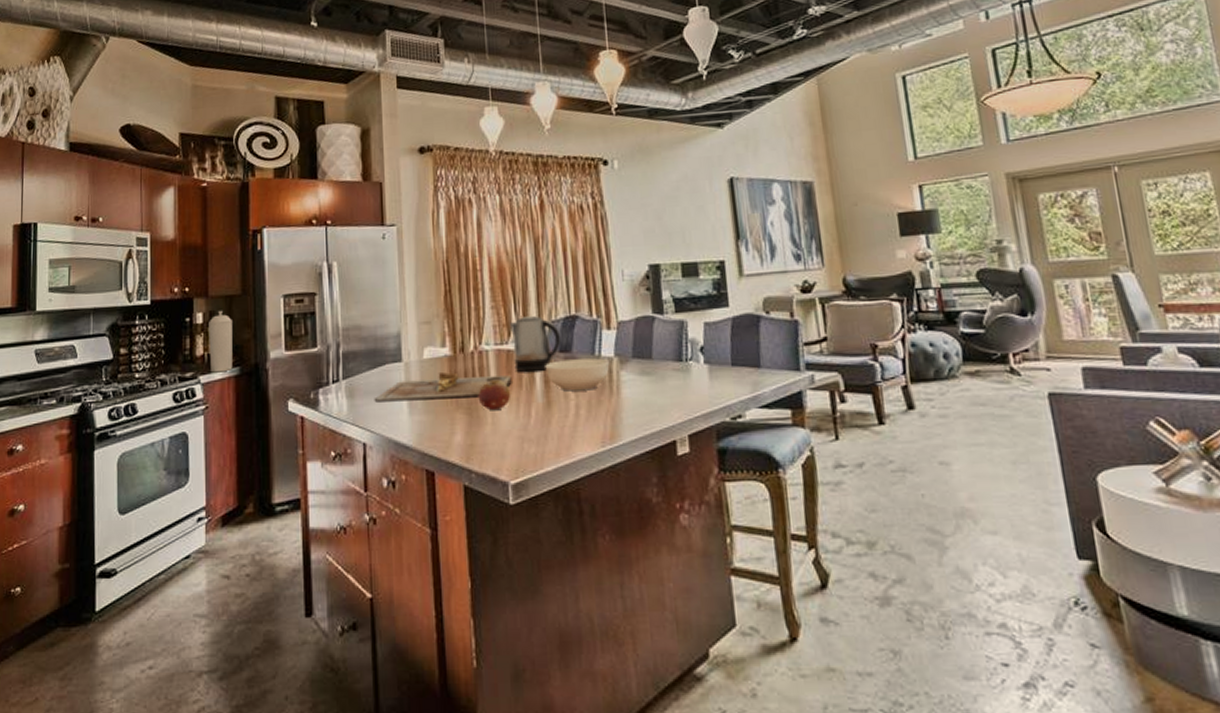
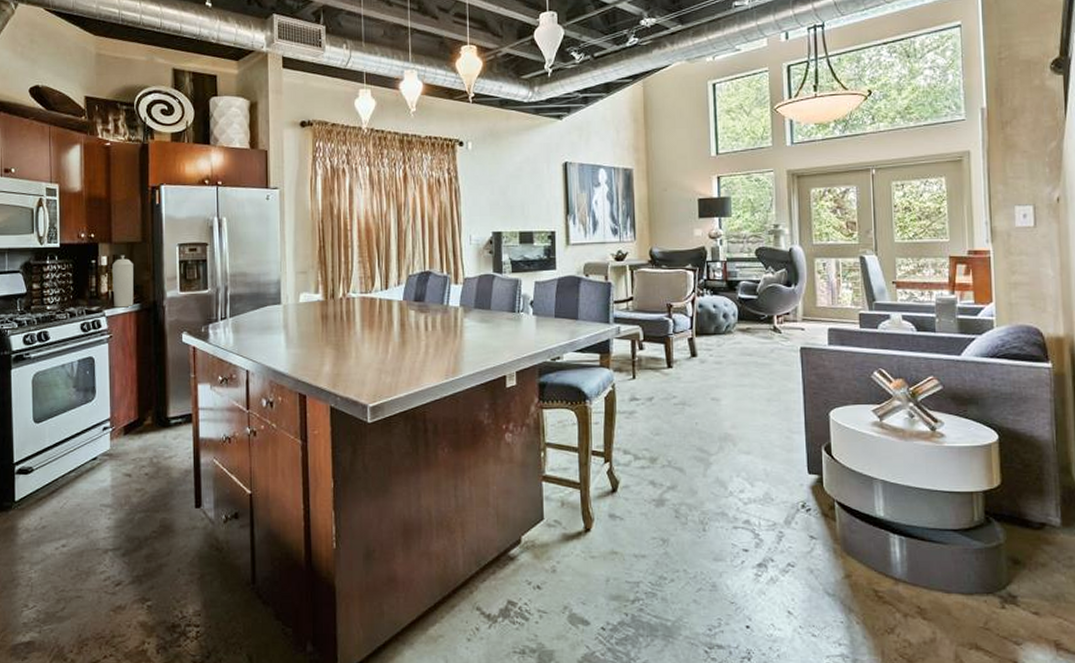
cutting board: present [375,371,512,403] -> none [257,313,374,337]
fruit: present [478,379,511,411] -> none [345,322,373,347]
kettle: present [510,315,561,372] -> none [374,270,415,316]
bowl: present [545,358,610,392] -> none [402,307,456,334]

